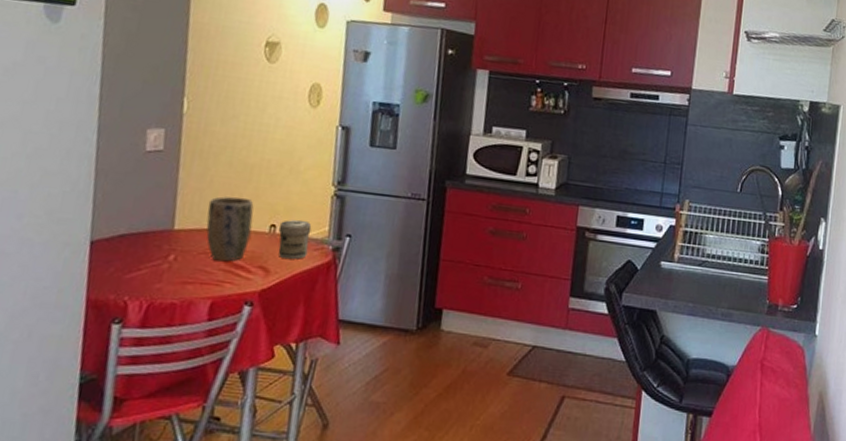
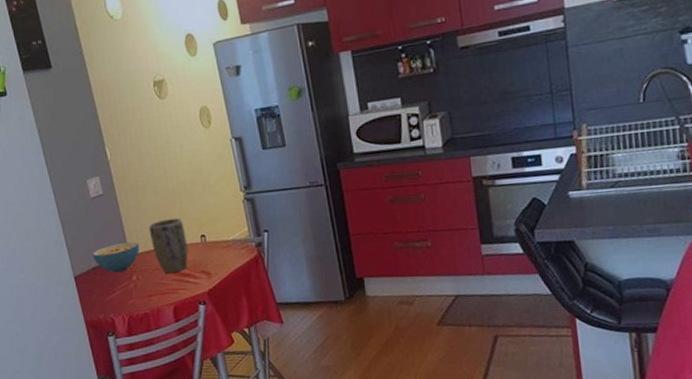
cereal bowl: none [124,212,190,248] -> present [92,241,139,274]
jar: present [278,219,312,260] -> none [207,225,237,262]

